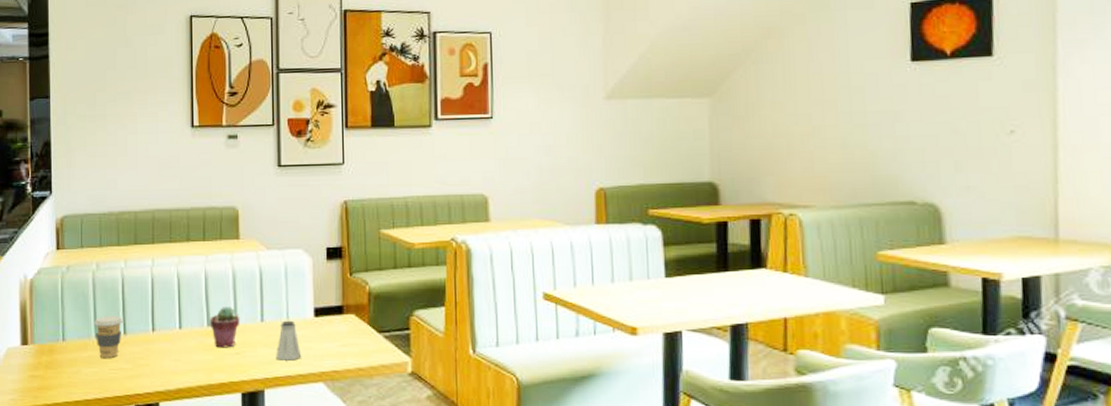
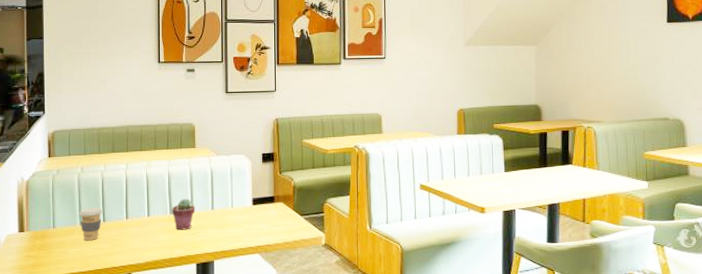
saltshaker: present [275,320,302,361] -> none [223,208,243,238]

